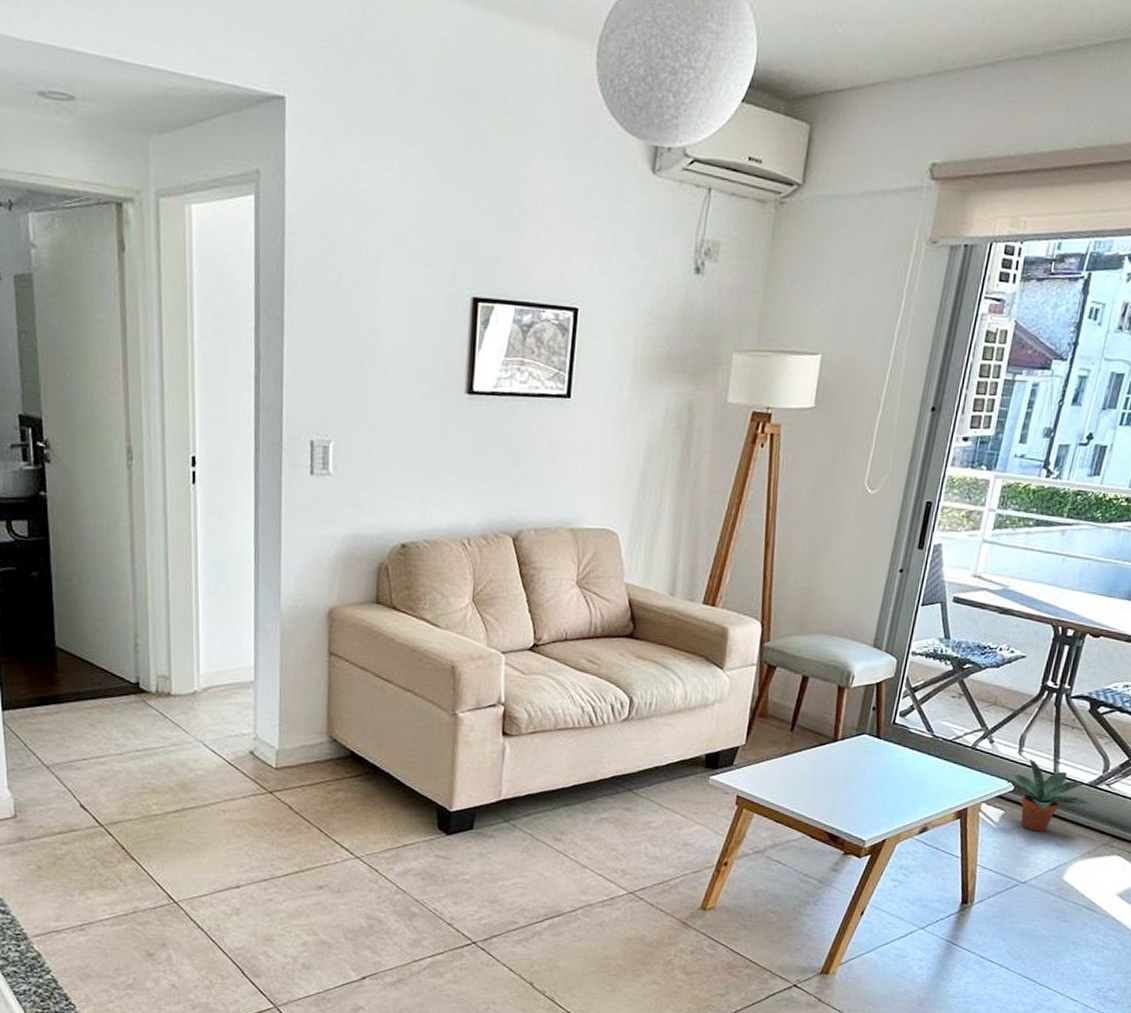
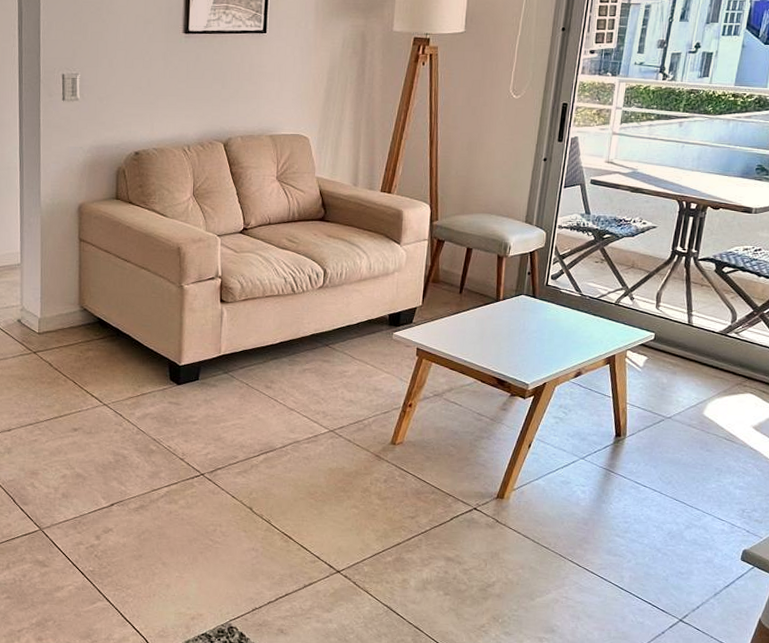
potted plant: present [1005,759,1091,832] -> none [646,312,723,374]

